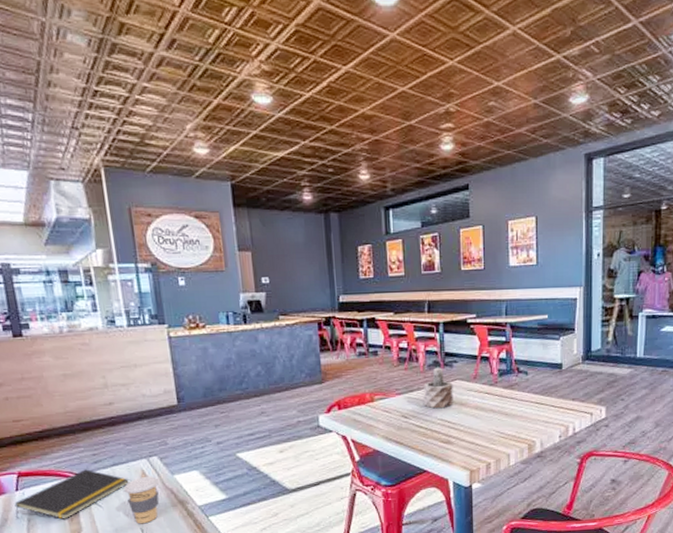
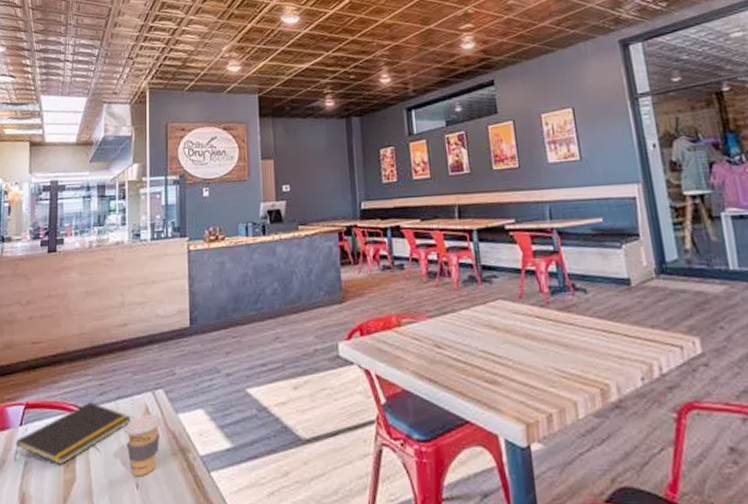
succulent plant: present [423,367,454,409] -> none [459,284,497,337]

